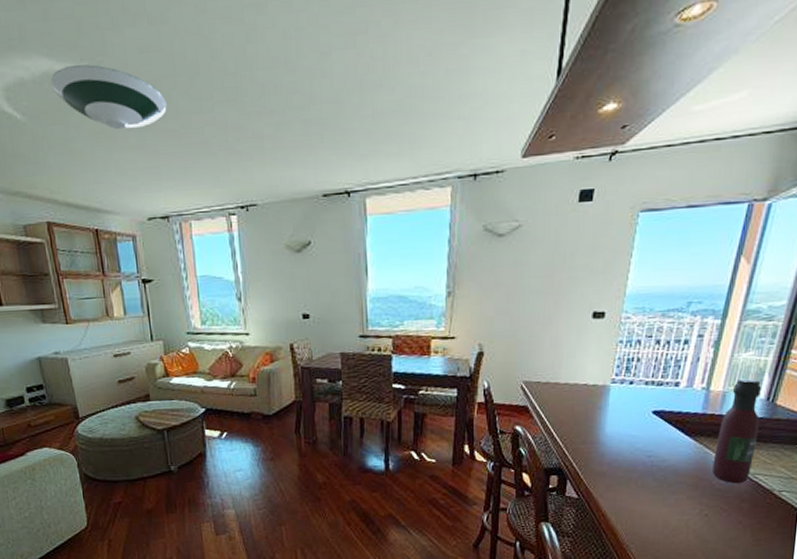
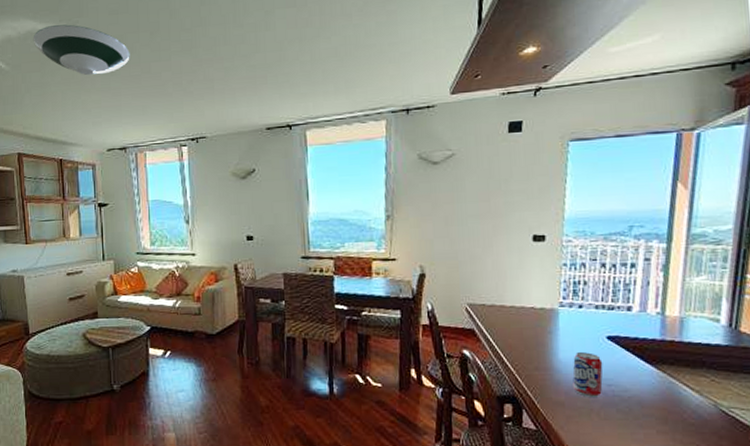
beverage can: none [616,426,646,467] -> present [572,352,603,397]
wine bottle: present [712,378,761,484] -> none [680,303,726,418]

